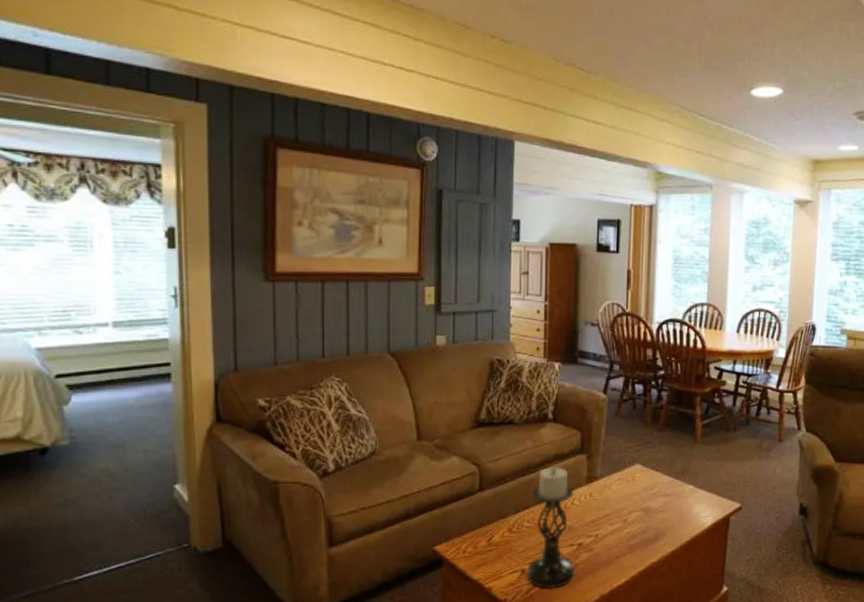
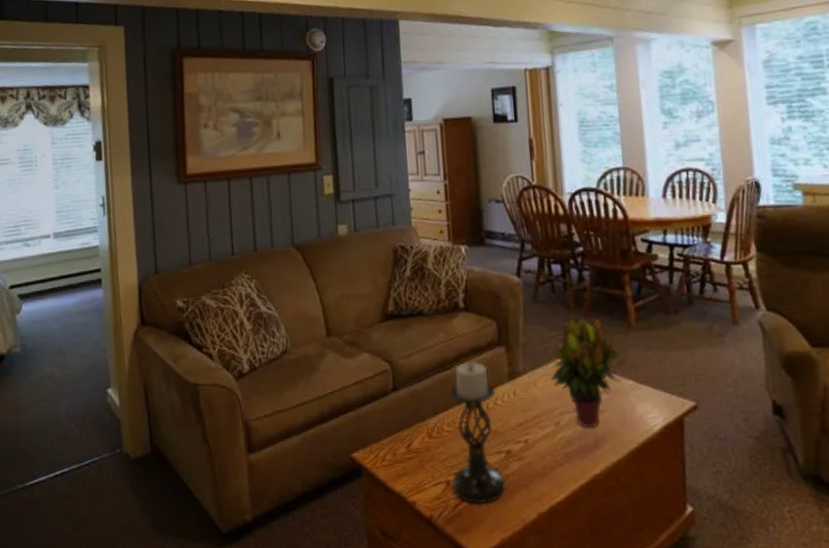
potted plant: none [623,431,685,525] -> present [550,317,620,428]

